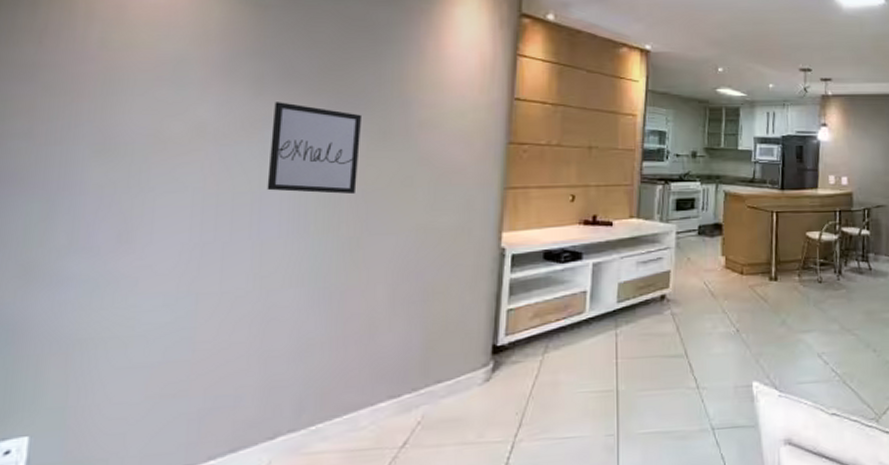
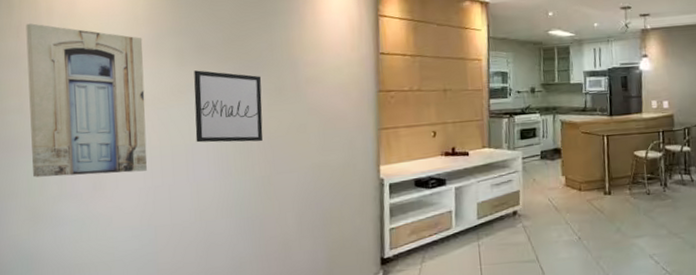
wall art: none [32,27,211,223] -> present [26,23,148,178]

